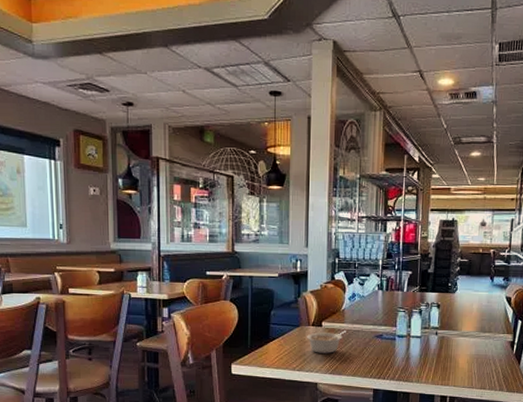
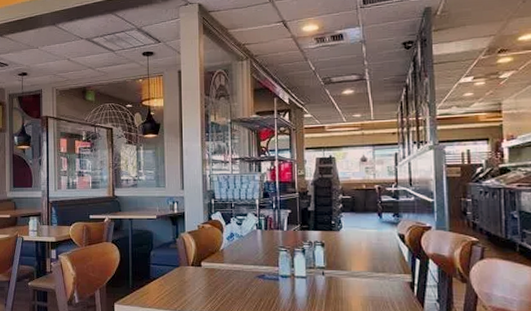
legume: present [307,331,346,354] -> none [187,271,226,294]

